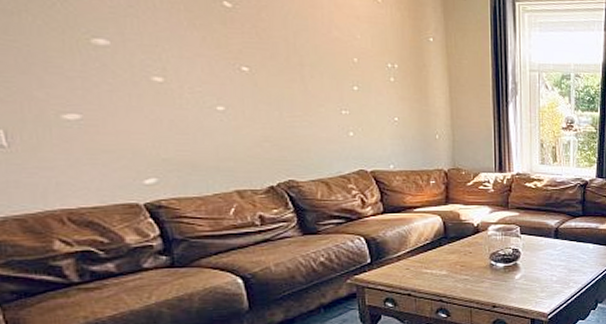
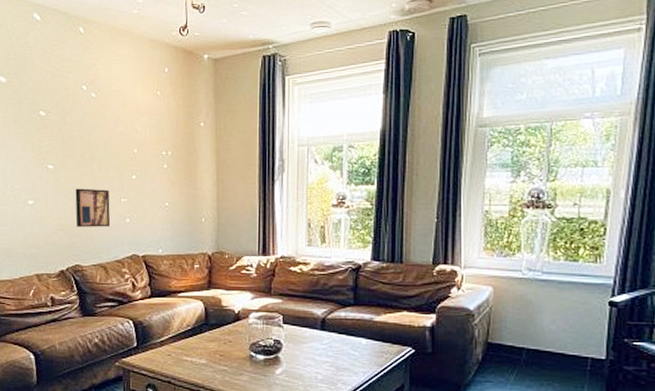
wall art: none [282,96,331,141] -> present [75,188,111,227]

